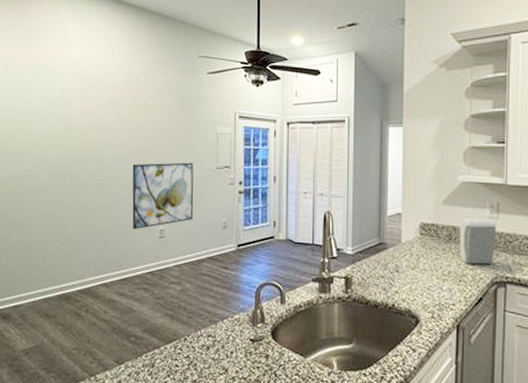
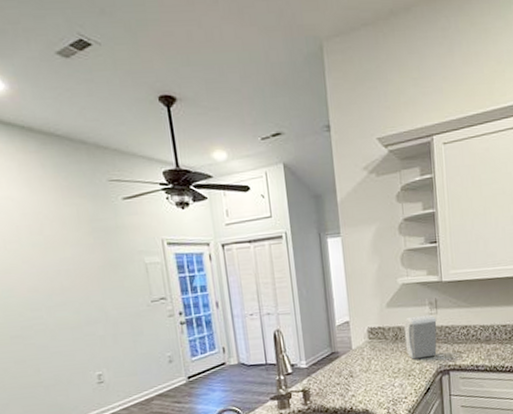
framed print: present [132,162,194,229] -> none [50,298,134,379]

